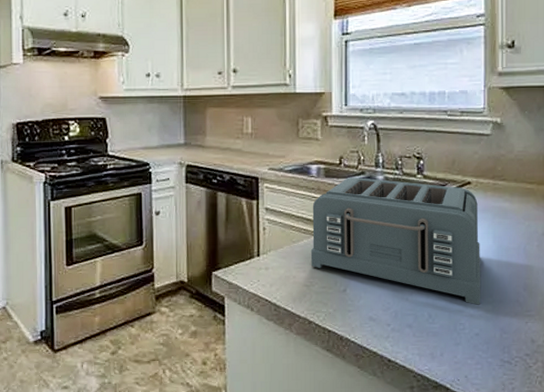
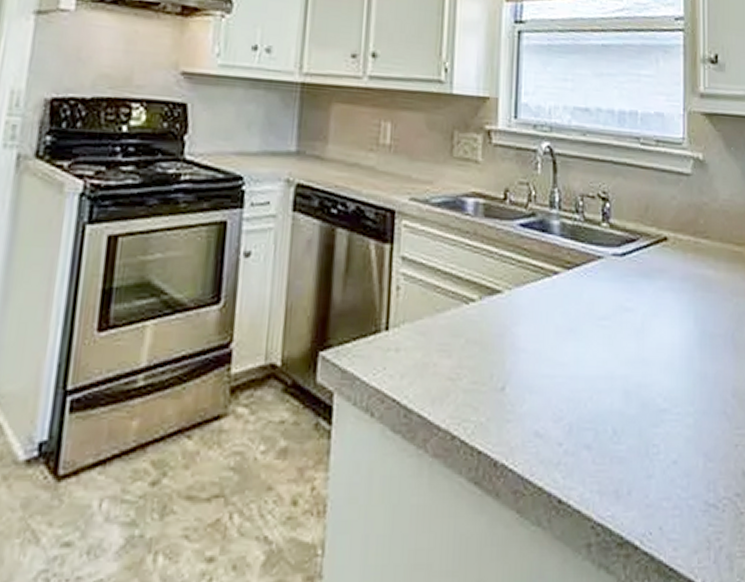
toaster: present [310,176,480,305] -> none [458,218,679,417]

